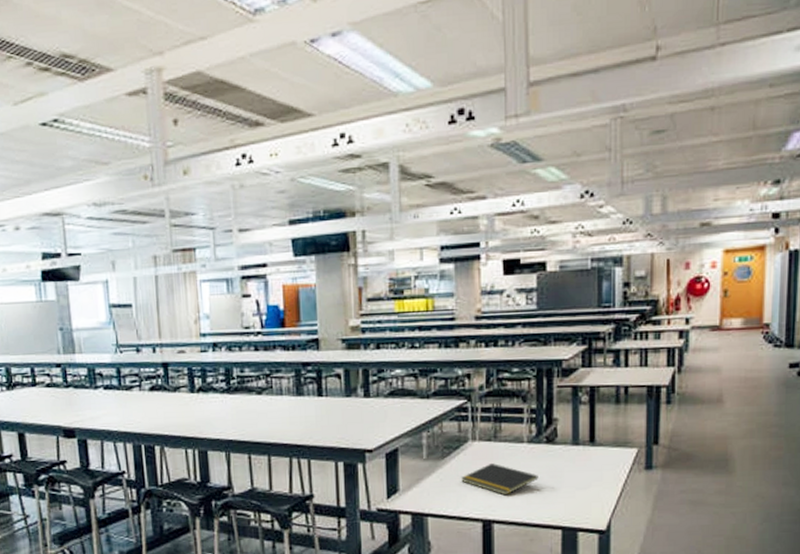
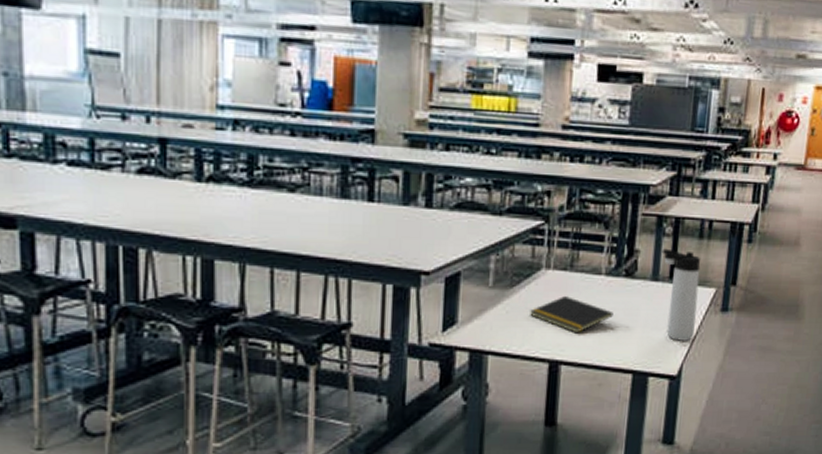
thermos bottle: none [580,415,620,498] -> present [662,248,701,341]

